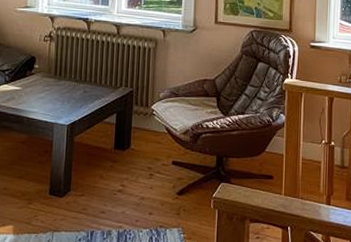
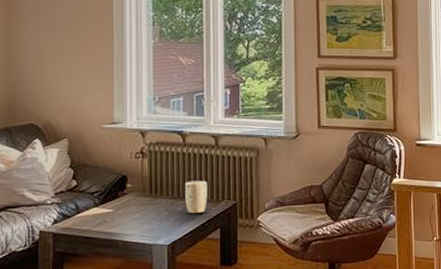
plant pot: none [86,66,108,97] -> present [185,180,208,213]

